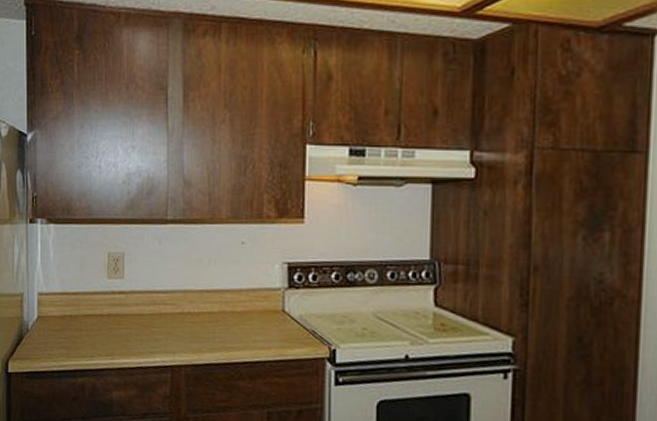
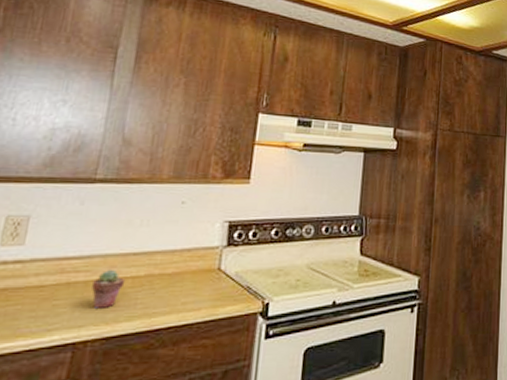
potted succulent: none [178,303,203,339] -> present [92,269,126,308]

